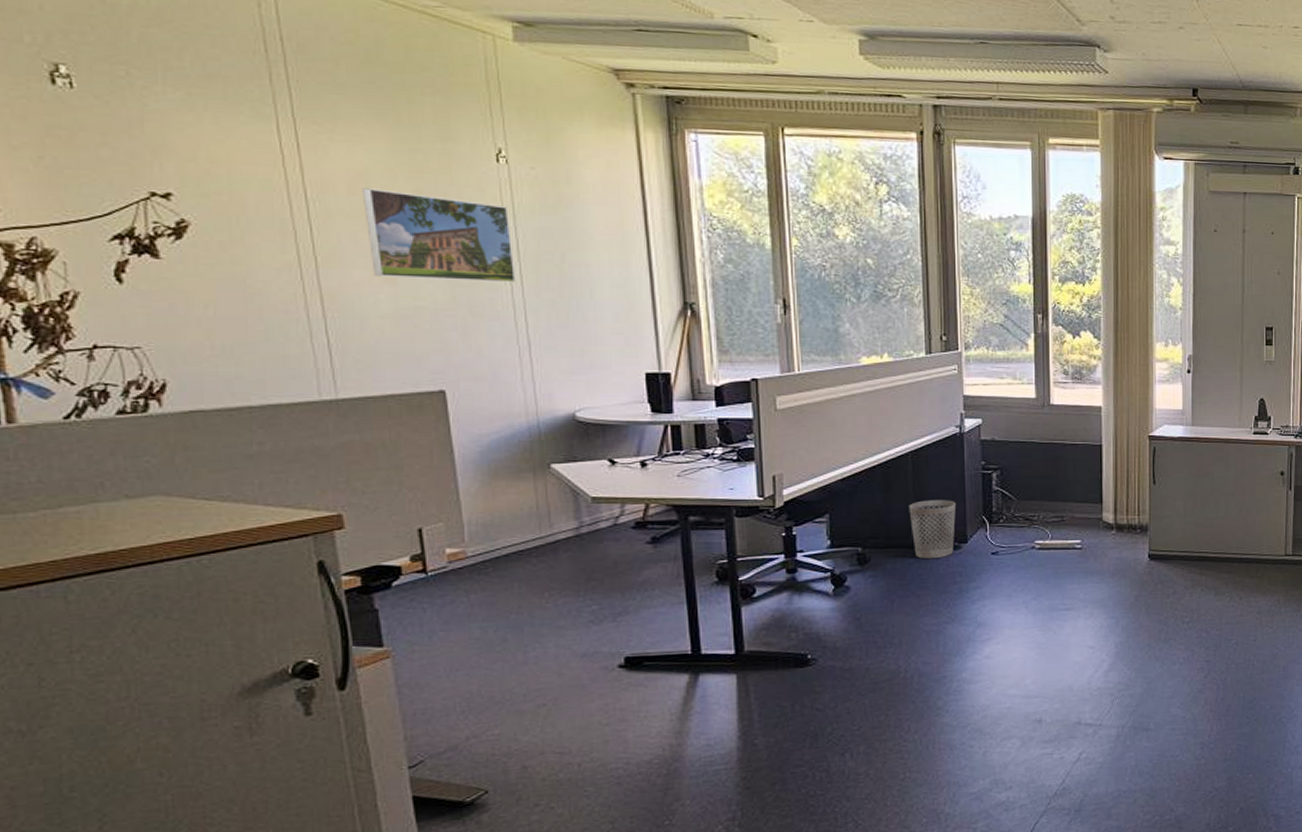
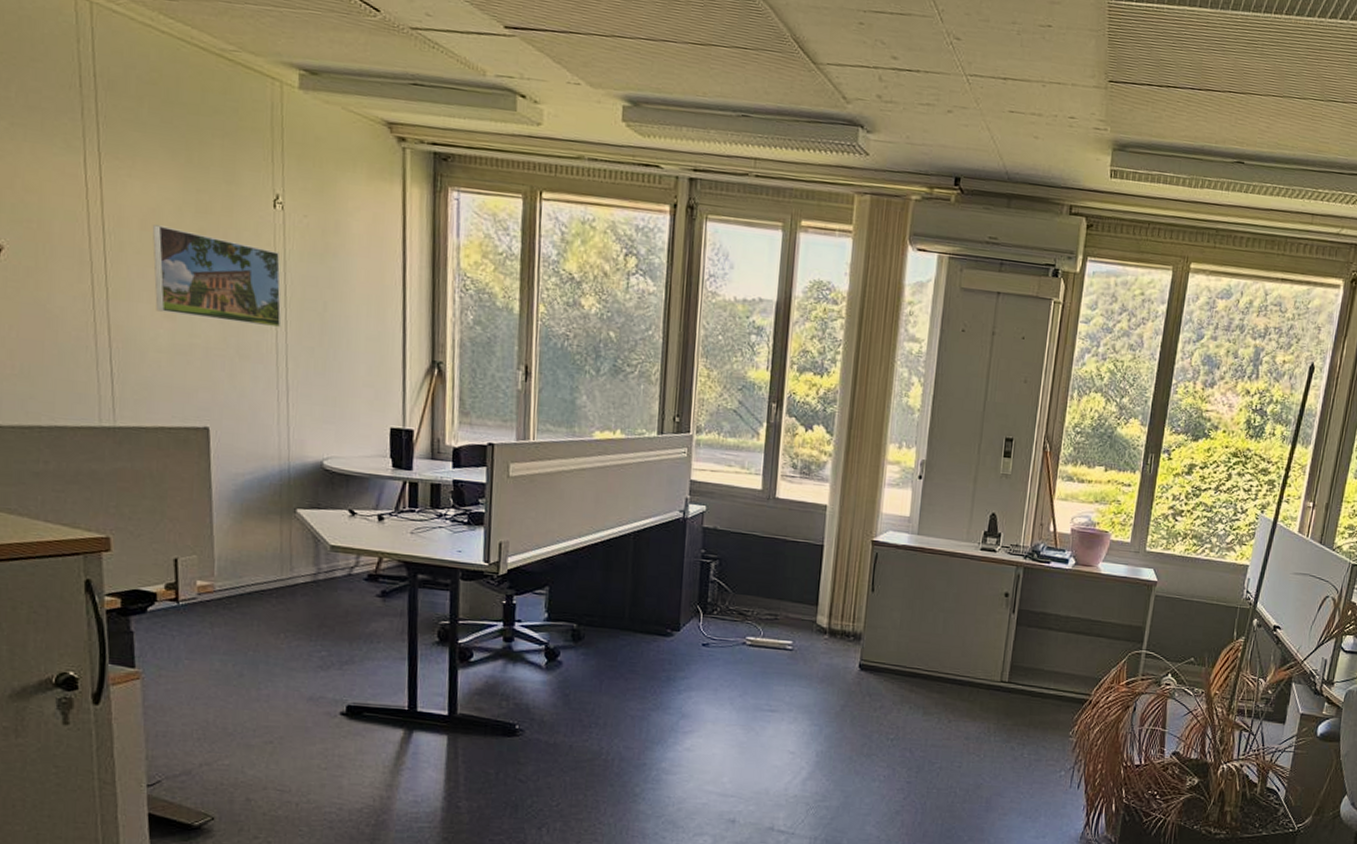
wastebasket: present [909,500,956,558] -> none [626,583,672,643]

